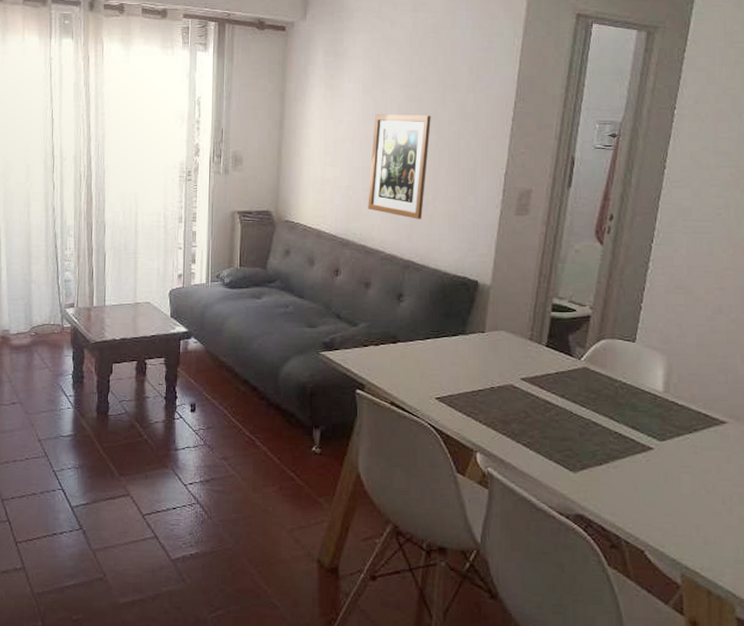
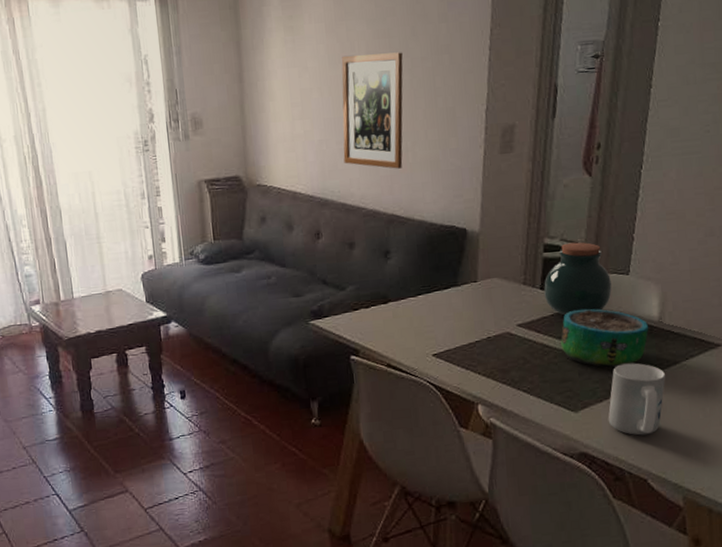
jar: none [550,305,618,375] -> present [544,242,613,316]
decorative bowl: none [563,371,653,432] -> present [560,309,649,368]
mug: none [606,429,667,505] -> present [608,363,665,436]

